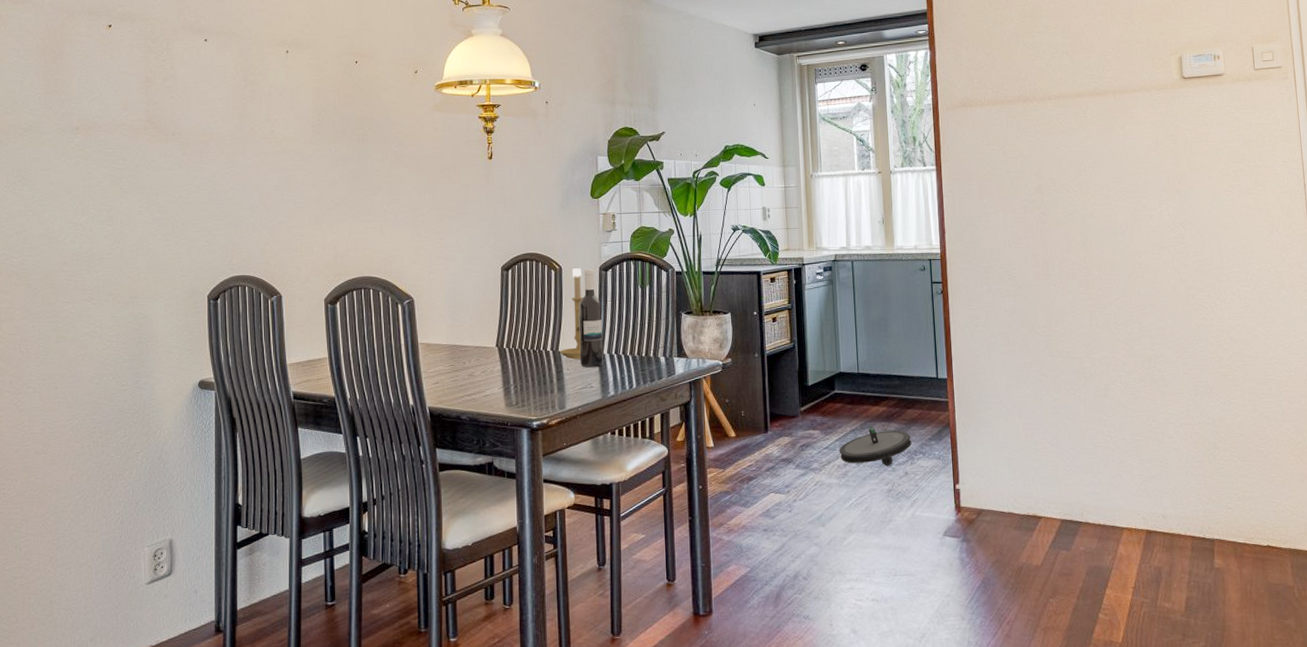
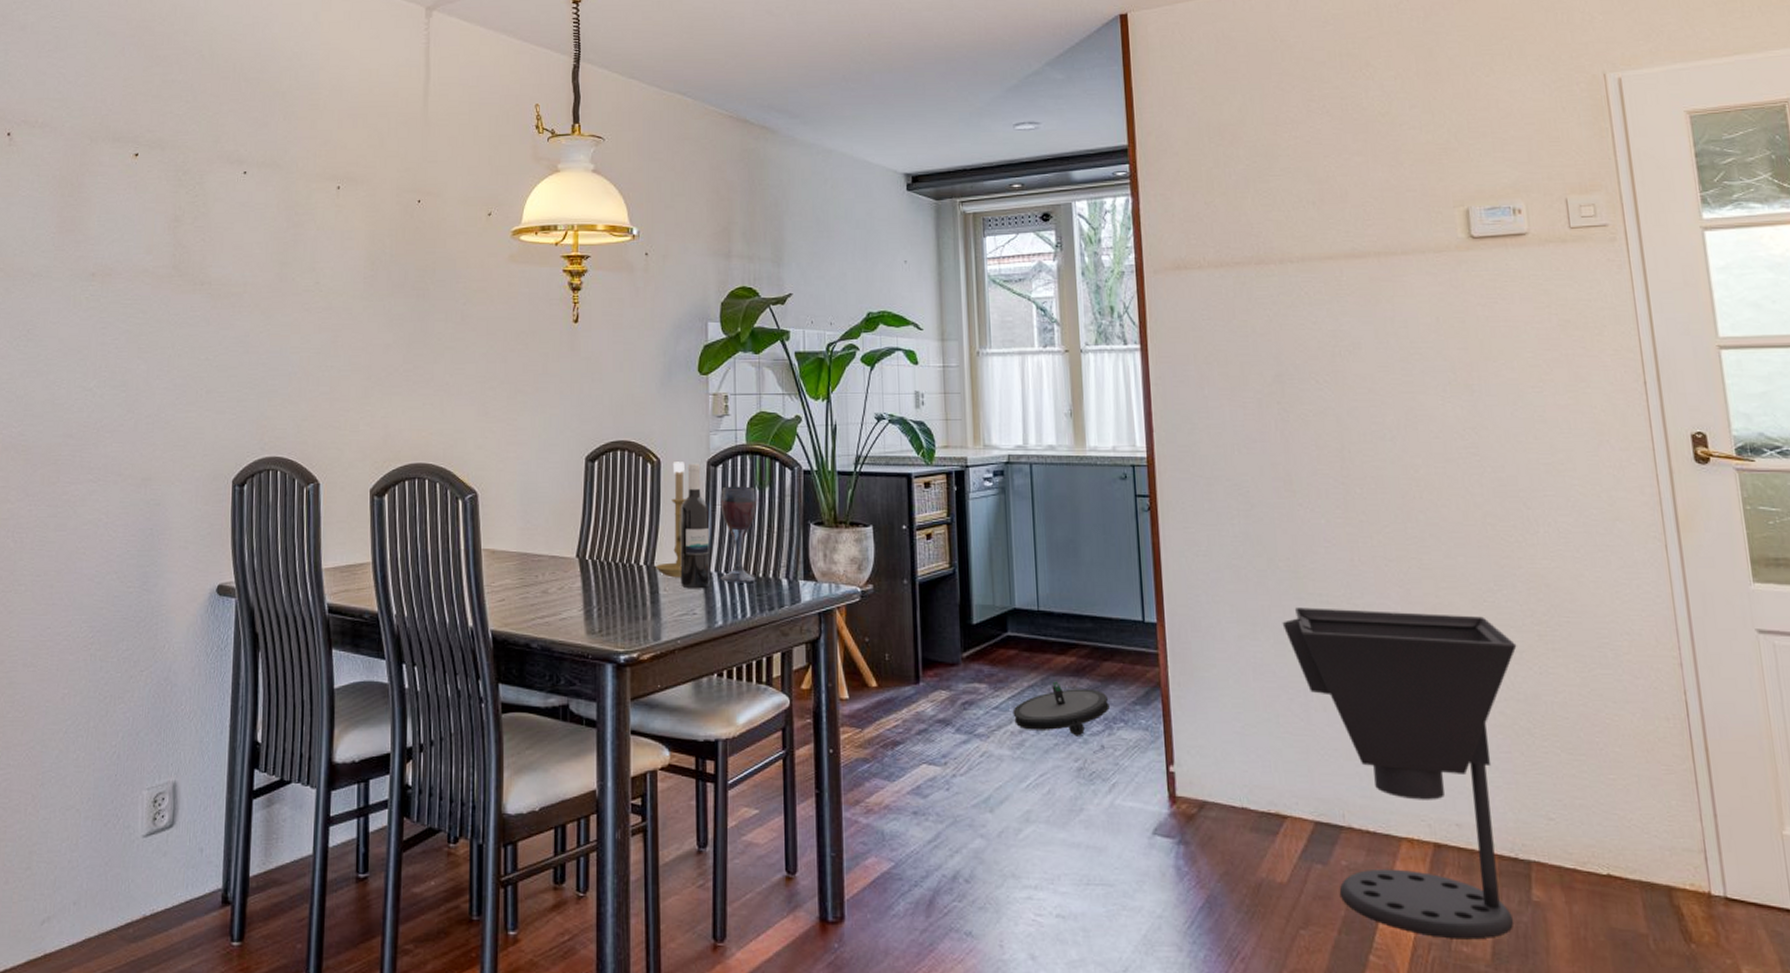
cup: none [610,286,640,362] -> present [720,486,758,583]
umbrella stand: none [1040,362,1208,598] -> present [1282,607,1517,940]

